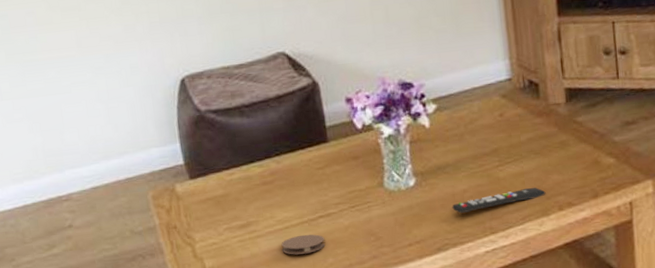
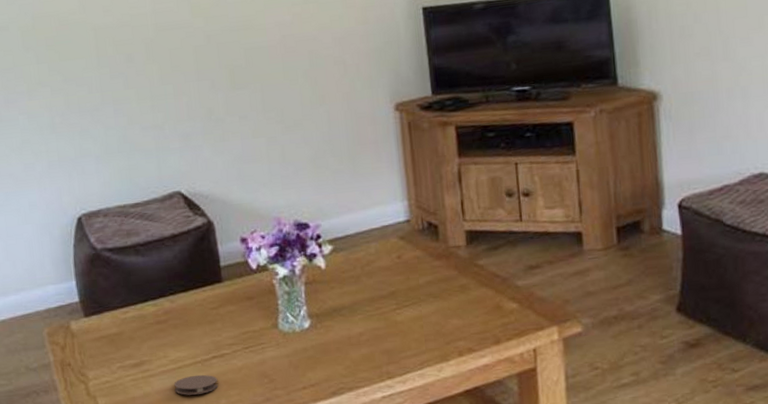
remote control: present [452,187,546,214] -> none [347,331,445,358]

